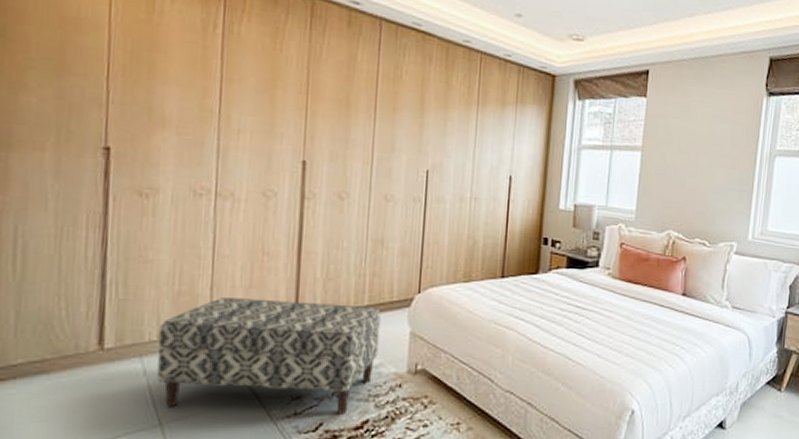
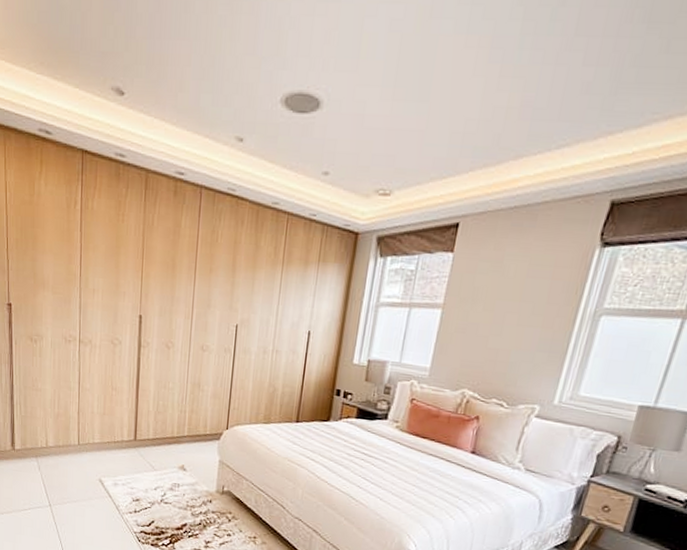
bench: present [157,298,381,414] -> none [46,420,197,517]

